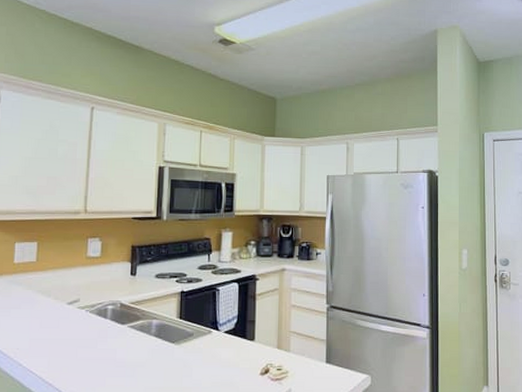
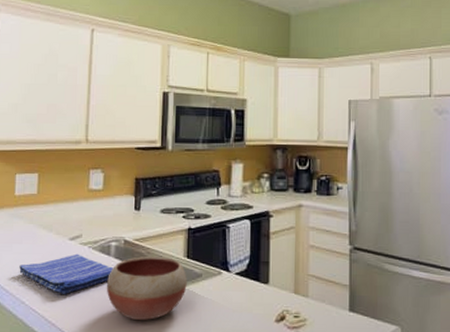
dish towel: none [17,317,110,356] -> present [19,253,114,294]
bowl: none [102,318,179,377] -> present [106,256,187,320]

